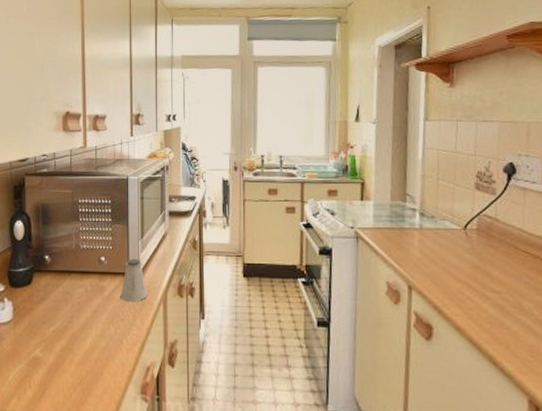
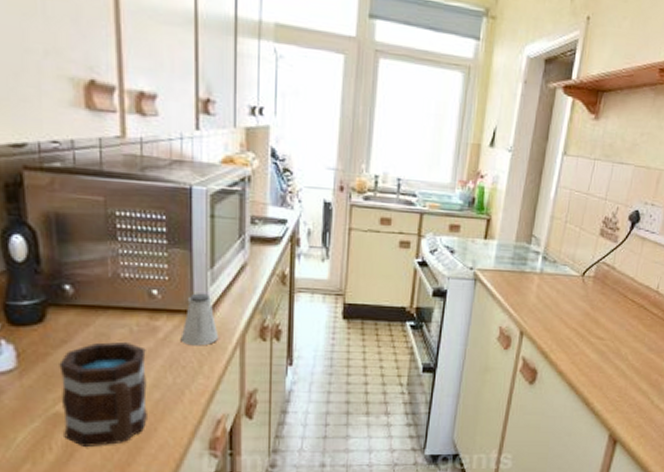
mug: none [39,299,96,386] -> present [59,342,147,447]

